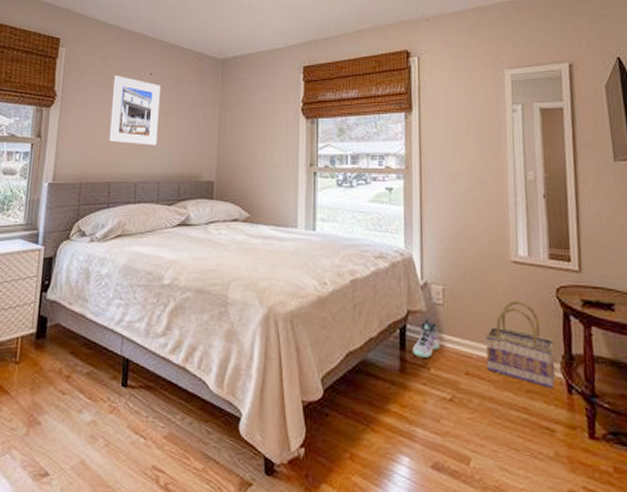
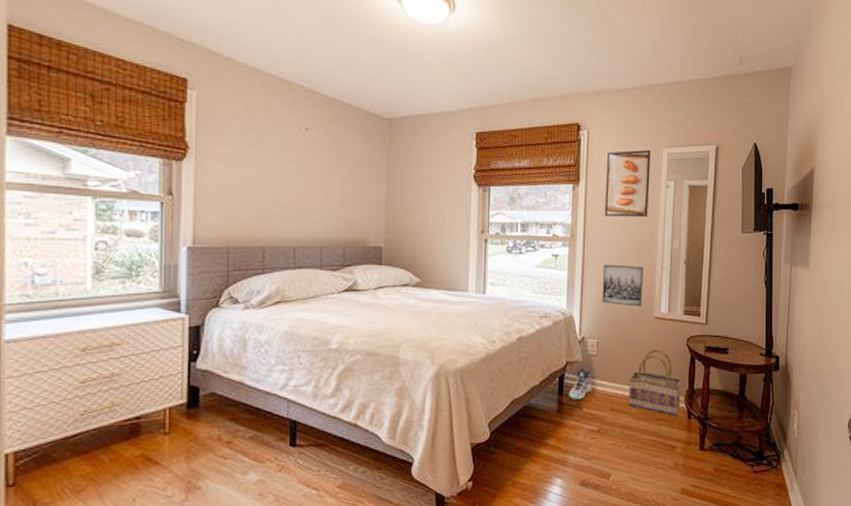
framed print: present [109,76,161,146] -> none [259,129,320,209]
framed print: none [440,72,493,146] -> present [605,149,651,218]
wall art: none [444,199,495,248] -> present [602,264,643,307]

